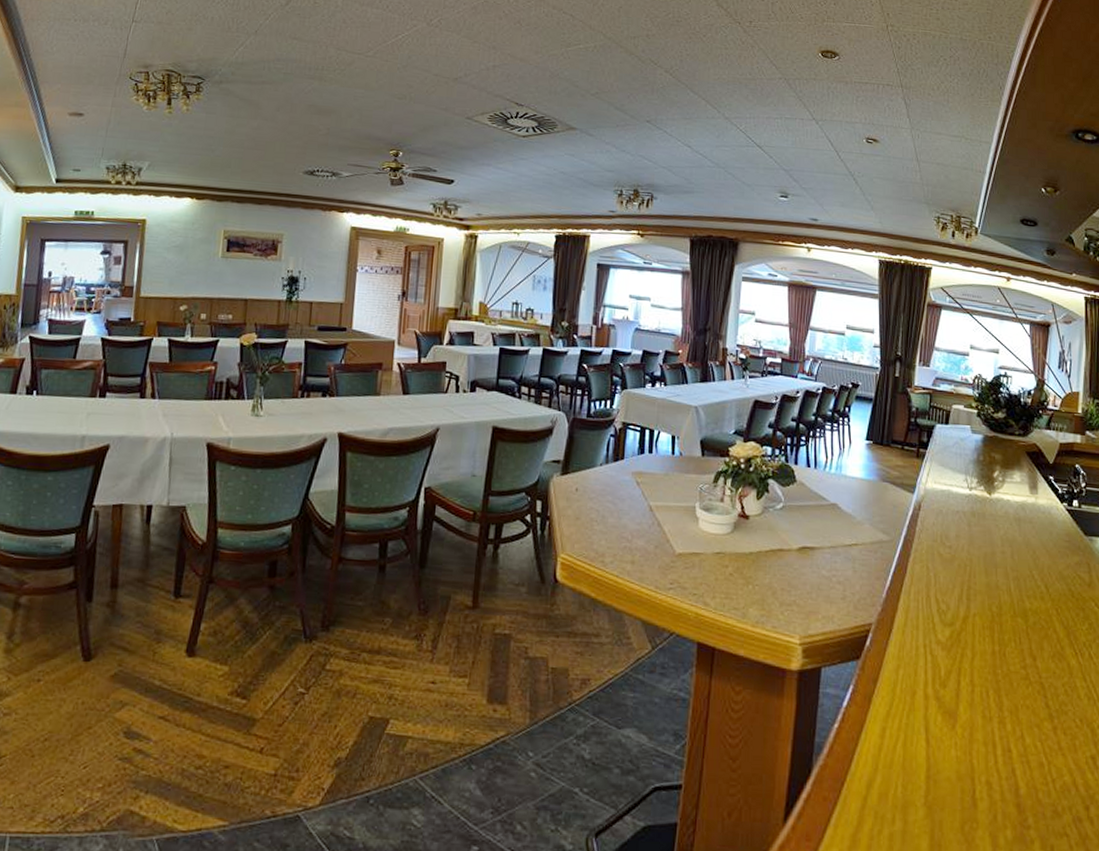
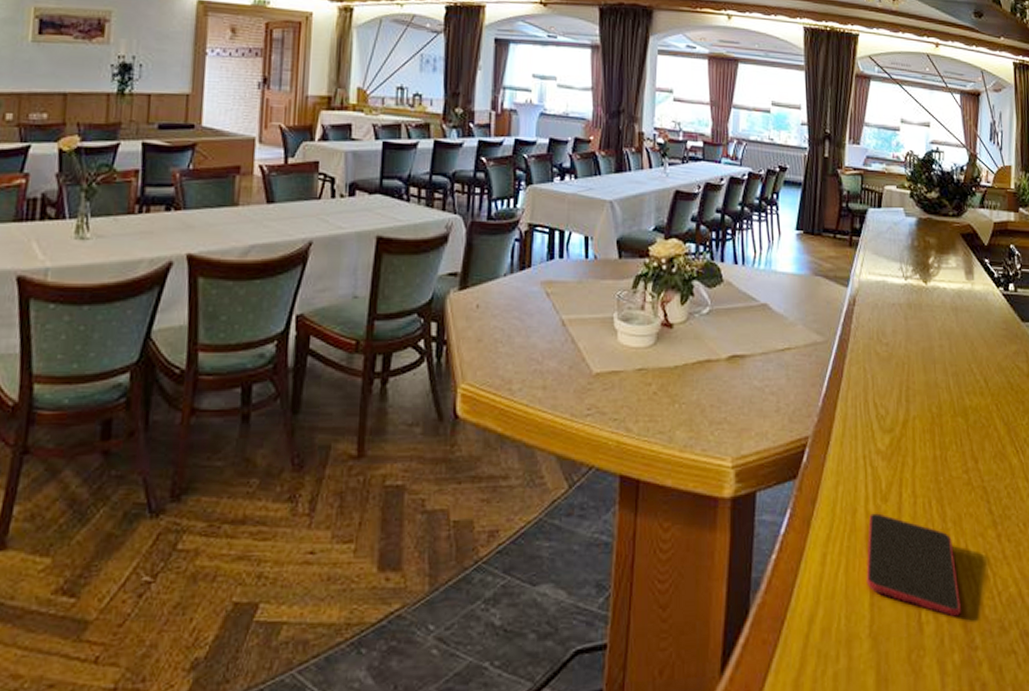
smartphone: none [923,696,1015,797] -> present [866,513,961,617]

